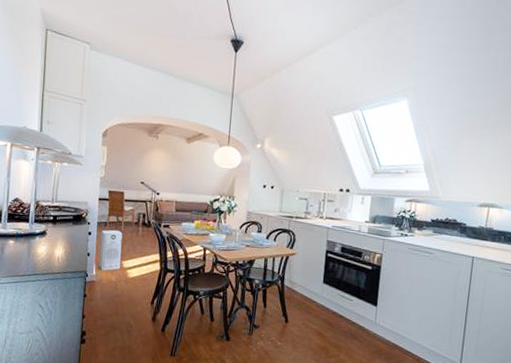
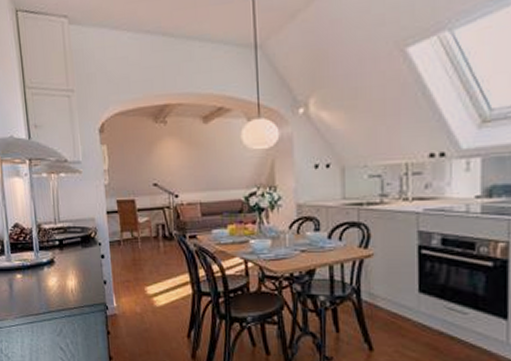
air purifier: present [99,230,123,271] -> none [115,248,144,300]

